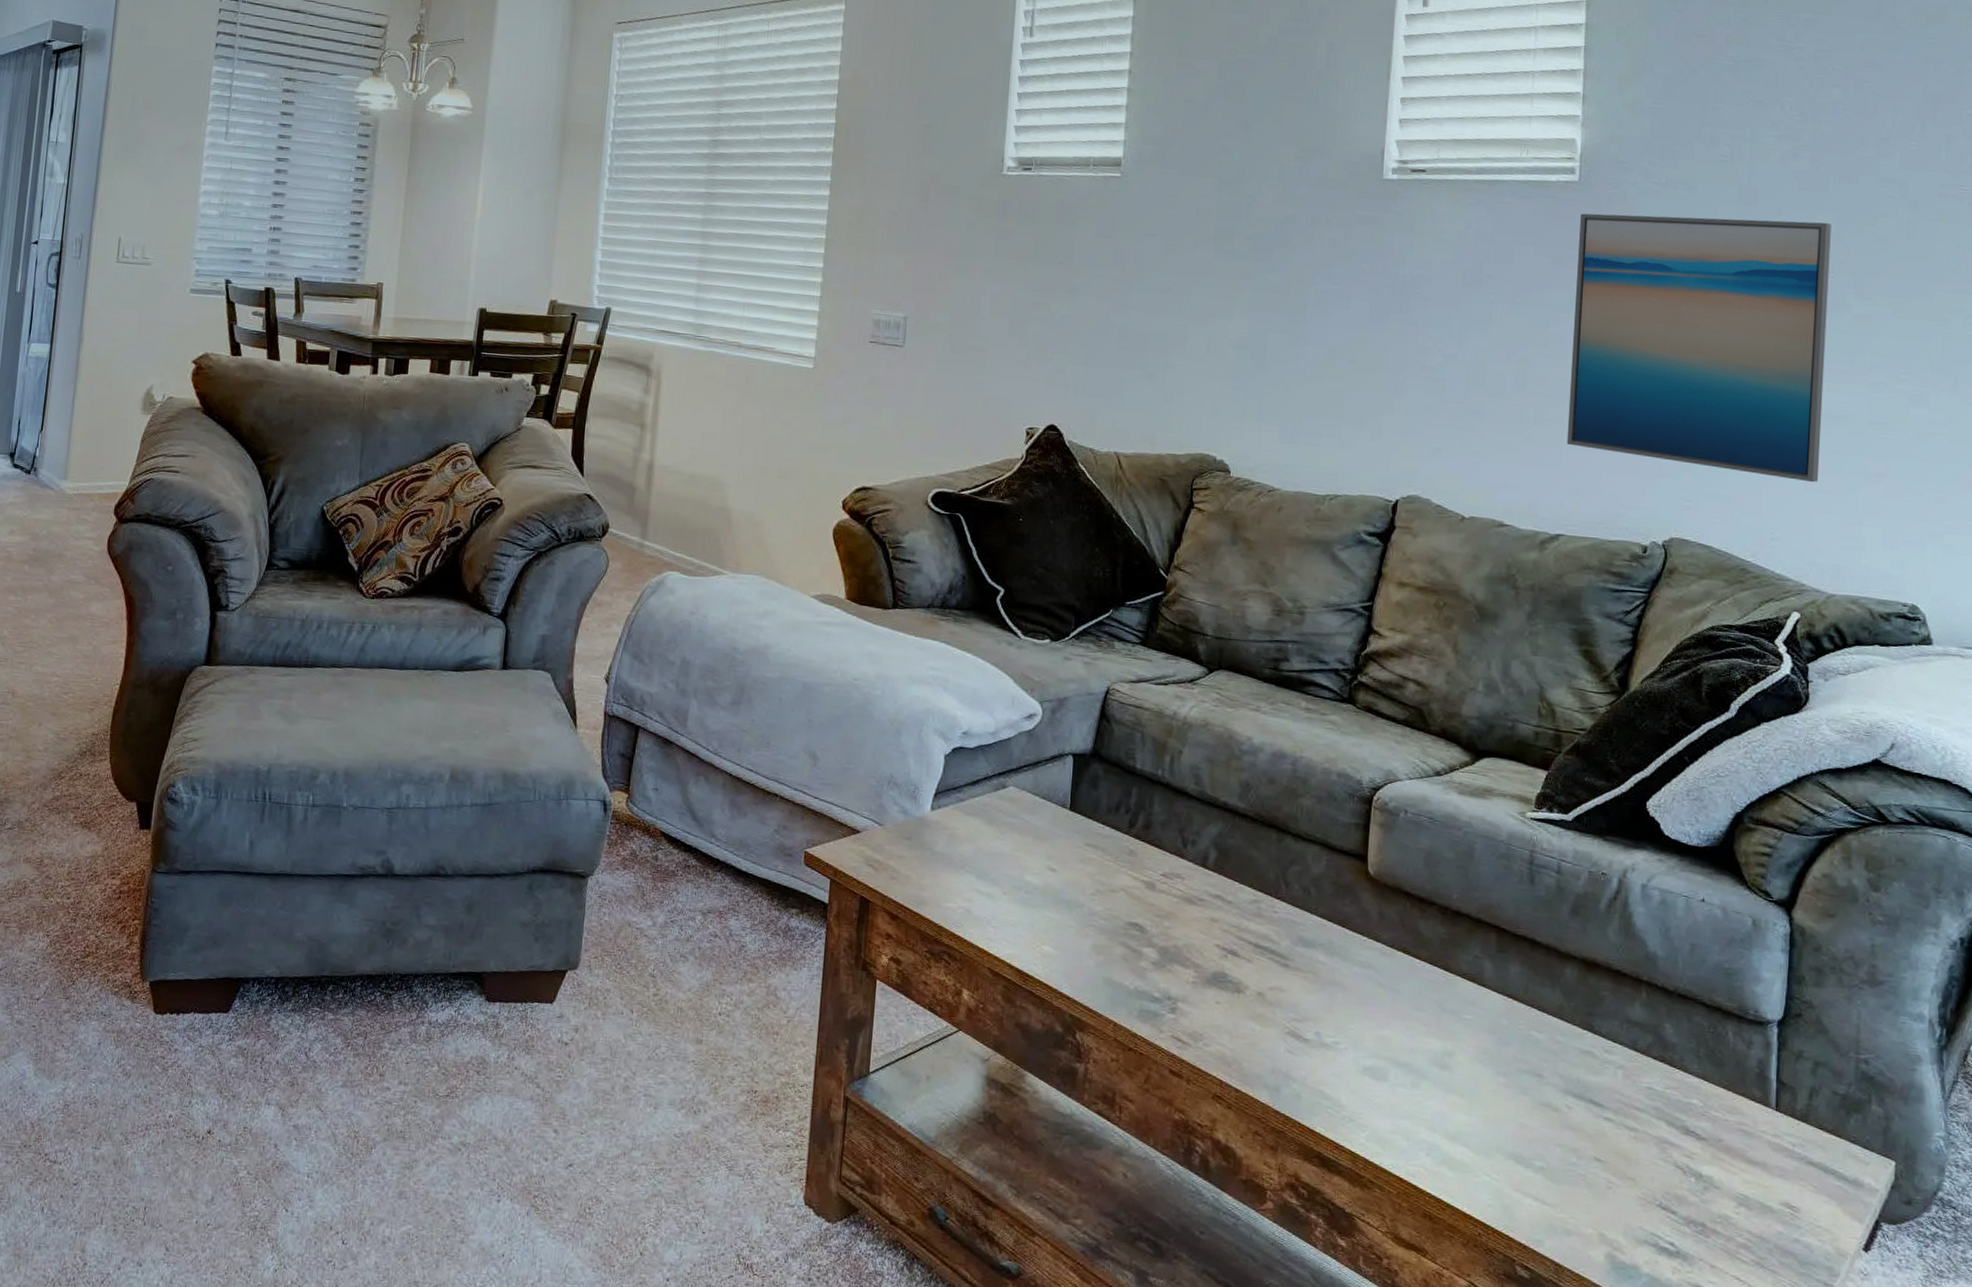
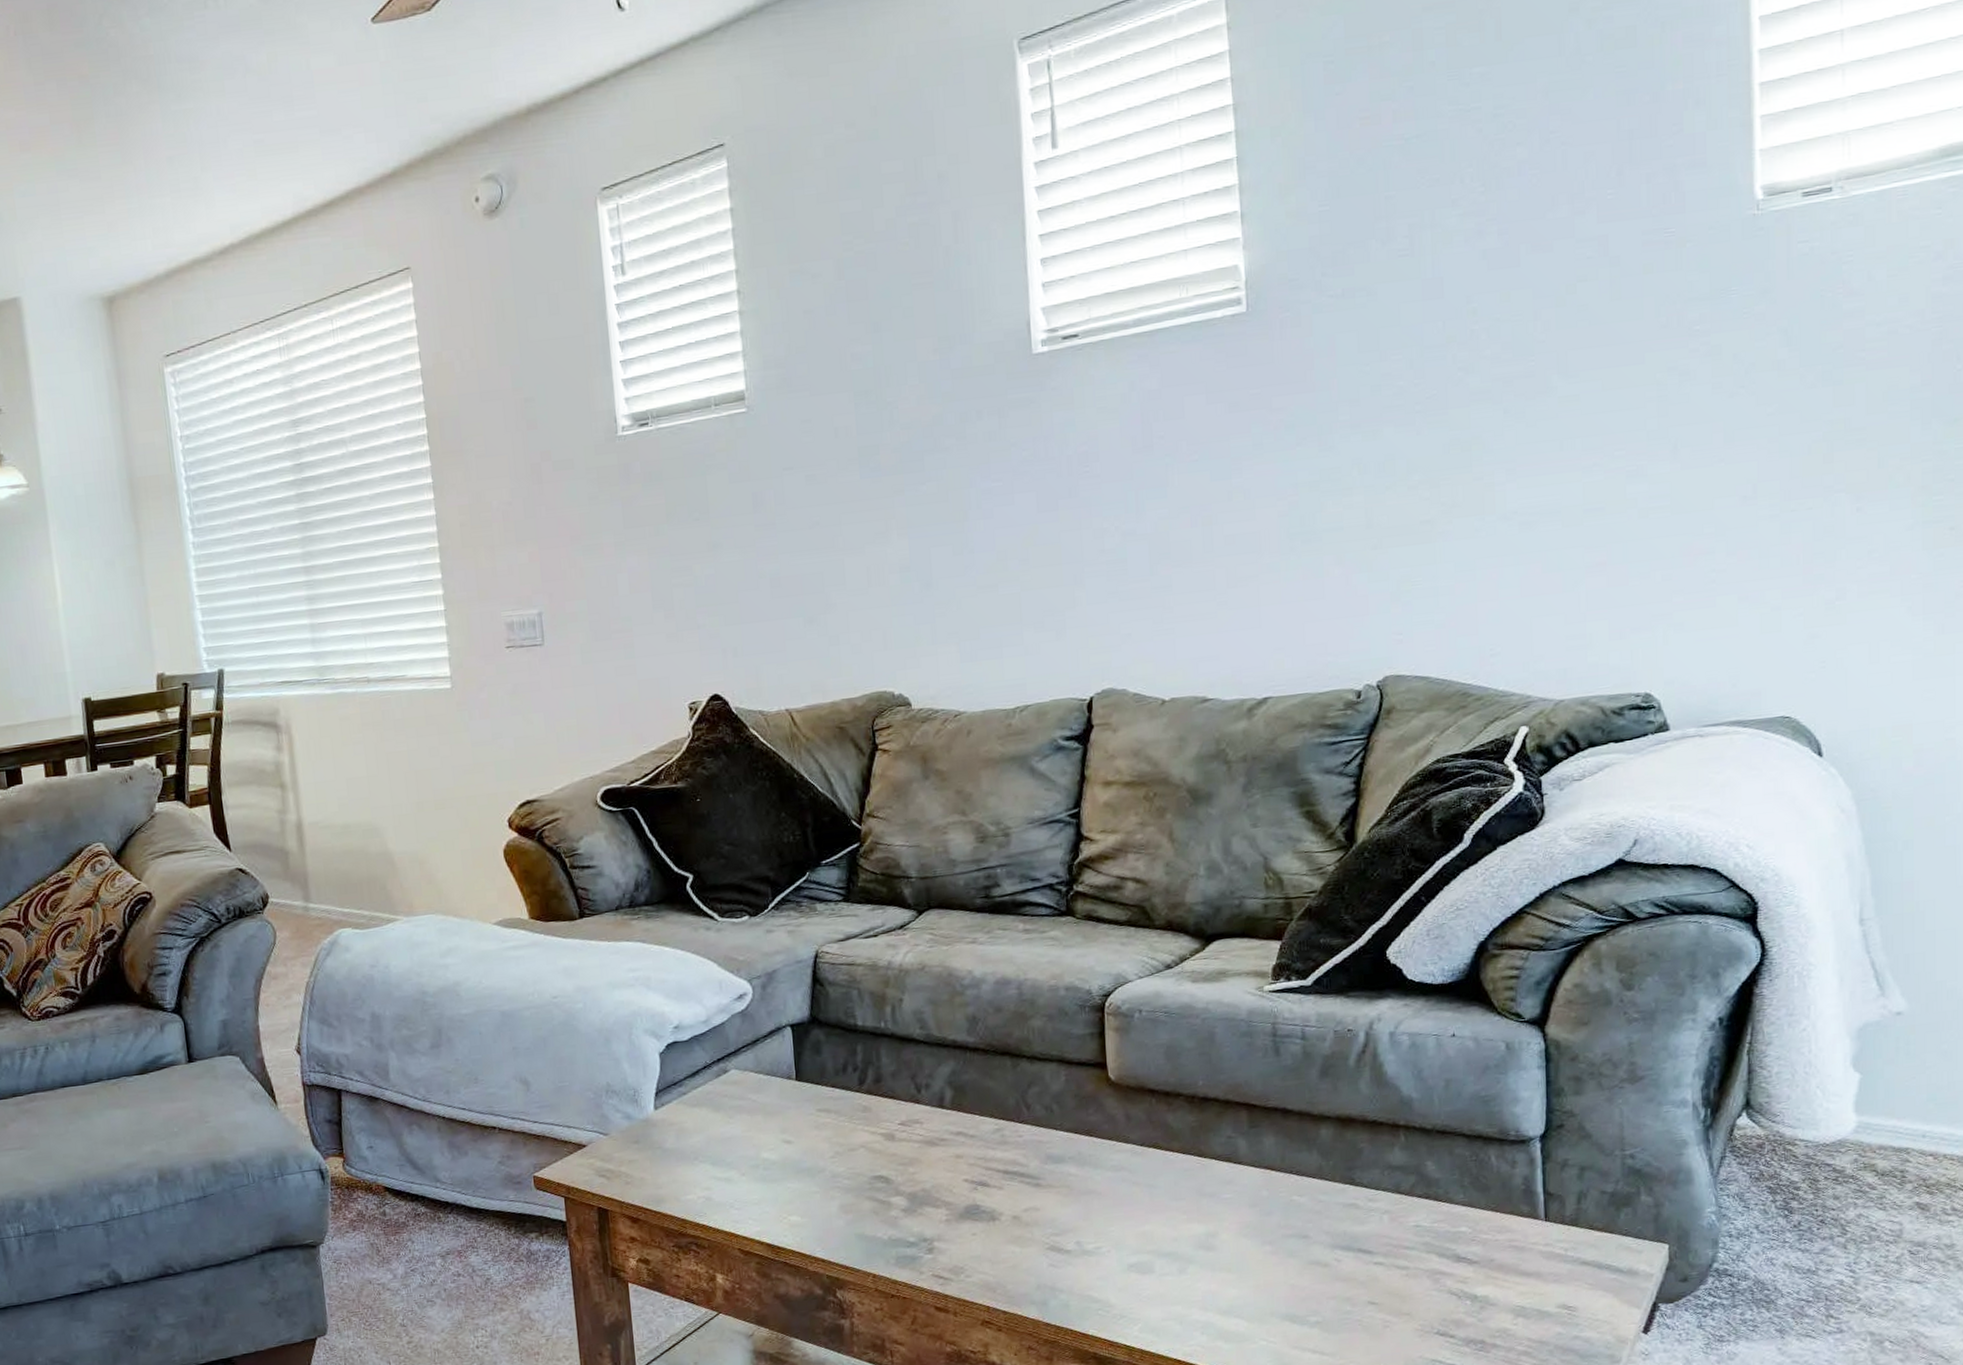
wall art: present [1566,213,1831,483] -> none [1253,301,1536,602]

